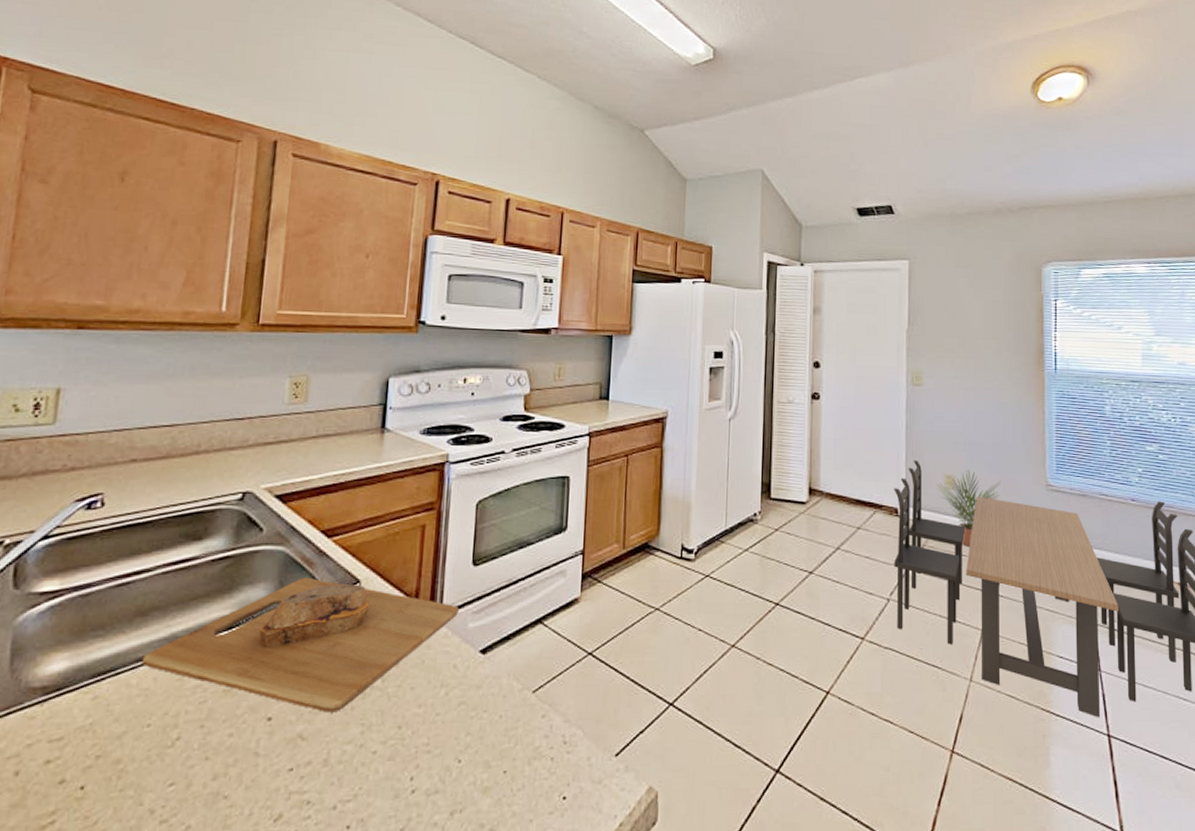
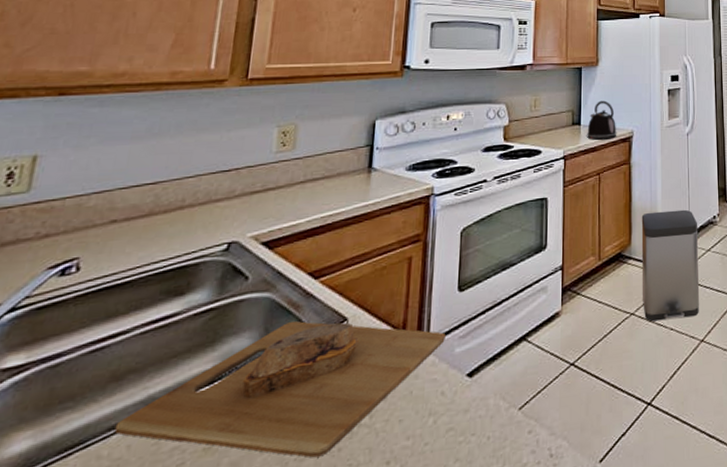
kettle: none [615,374,650,418] -> present [587,100,617,140]
pedal bin: none [668,502,736,620] -> present [641,209,700,322]

